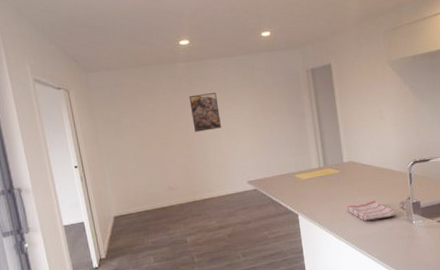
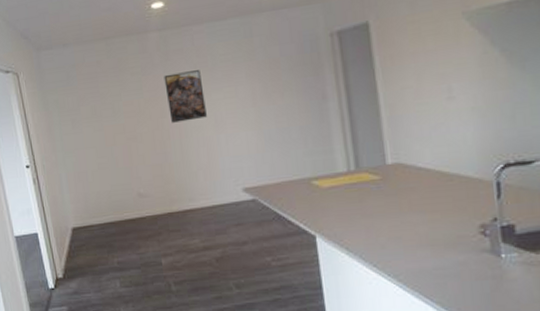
dish towel: present [347,200,397,221] -> none [391,220,475,250]

